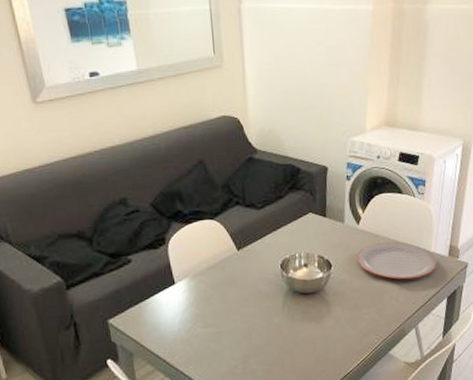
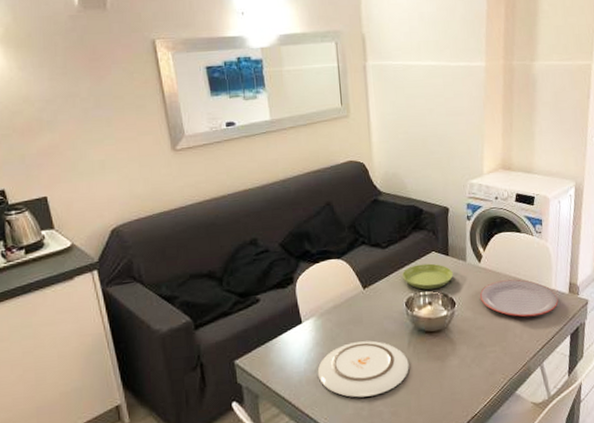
plate: none [191,301,283,357] -> present [317,340,409,398]
saucer: none [277,225,331,252] -> present [401,263,454,290]

